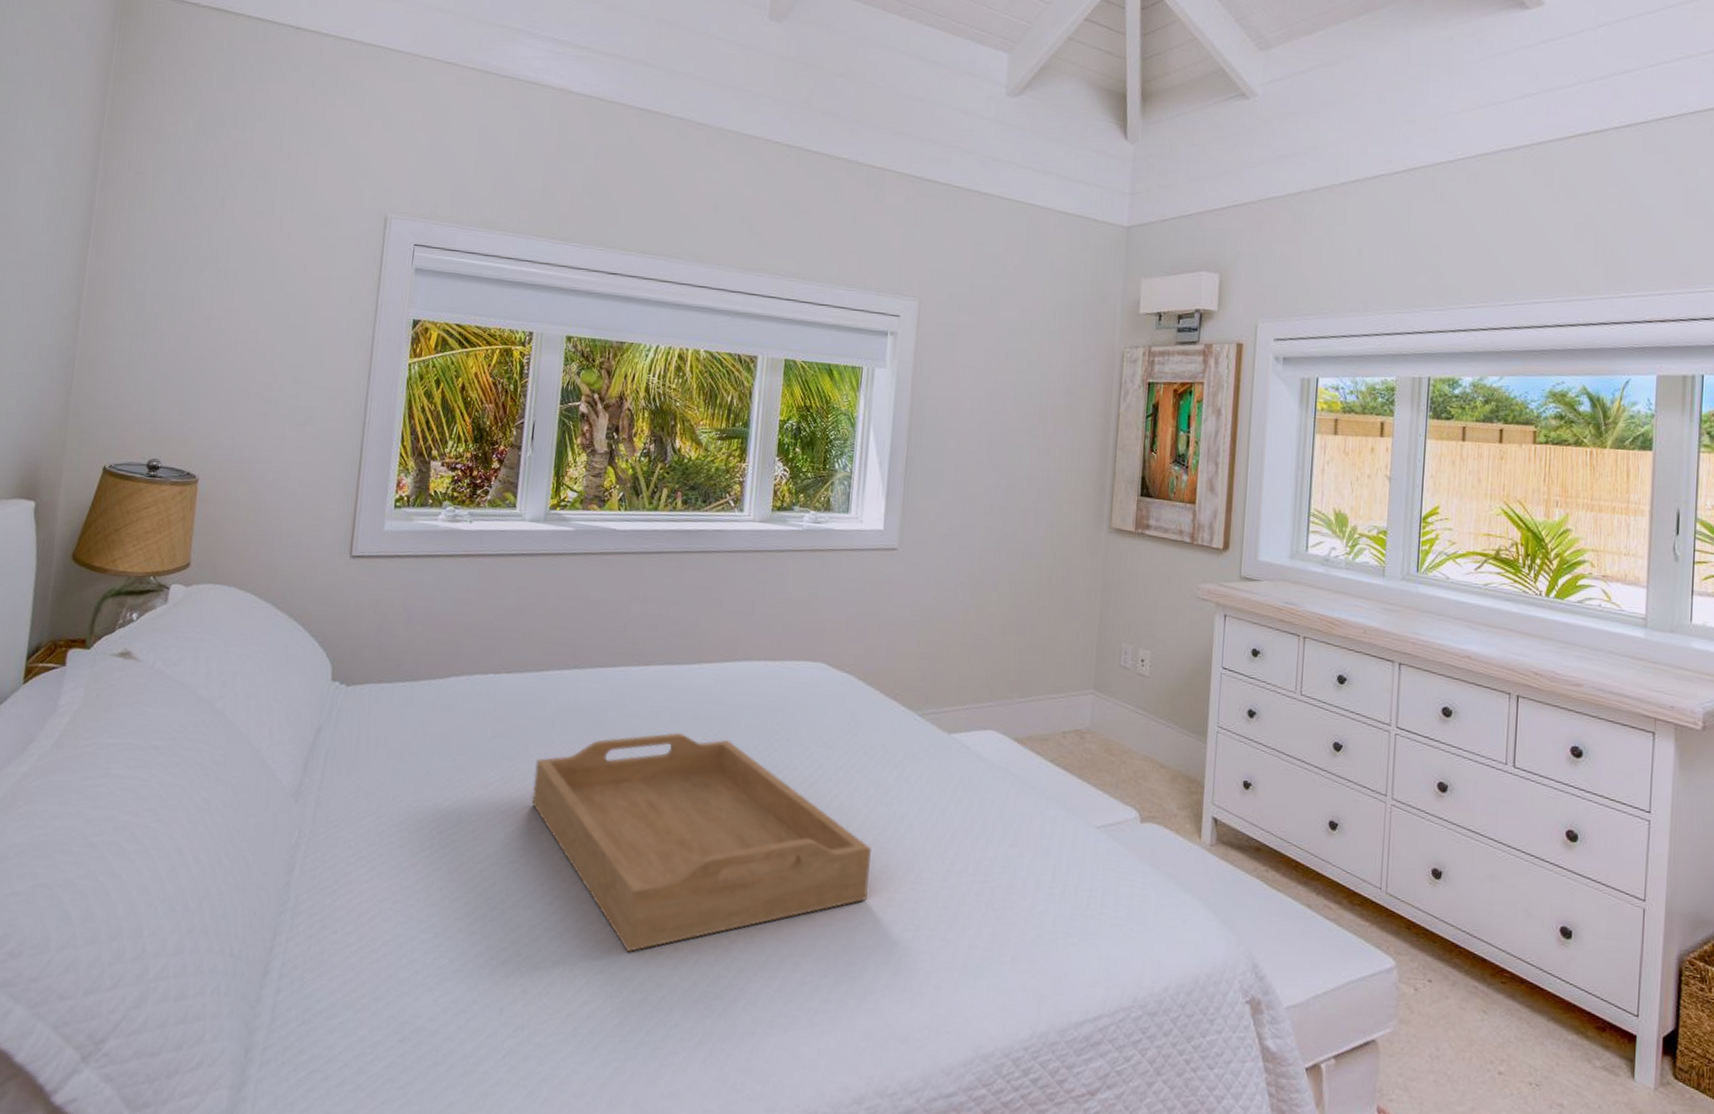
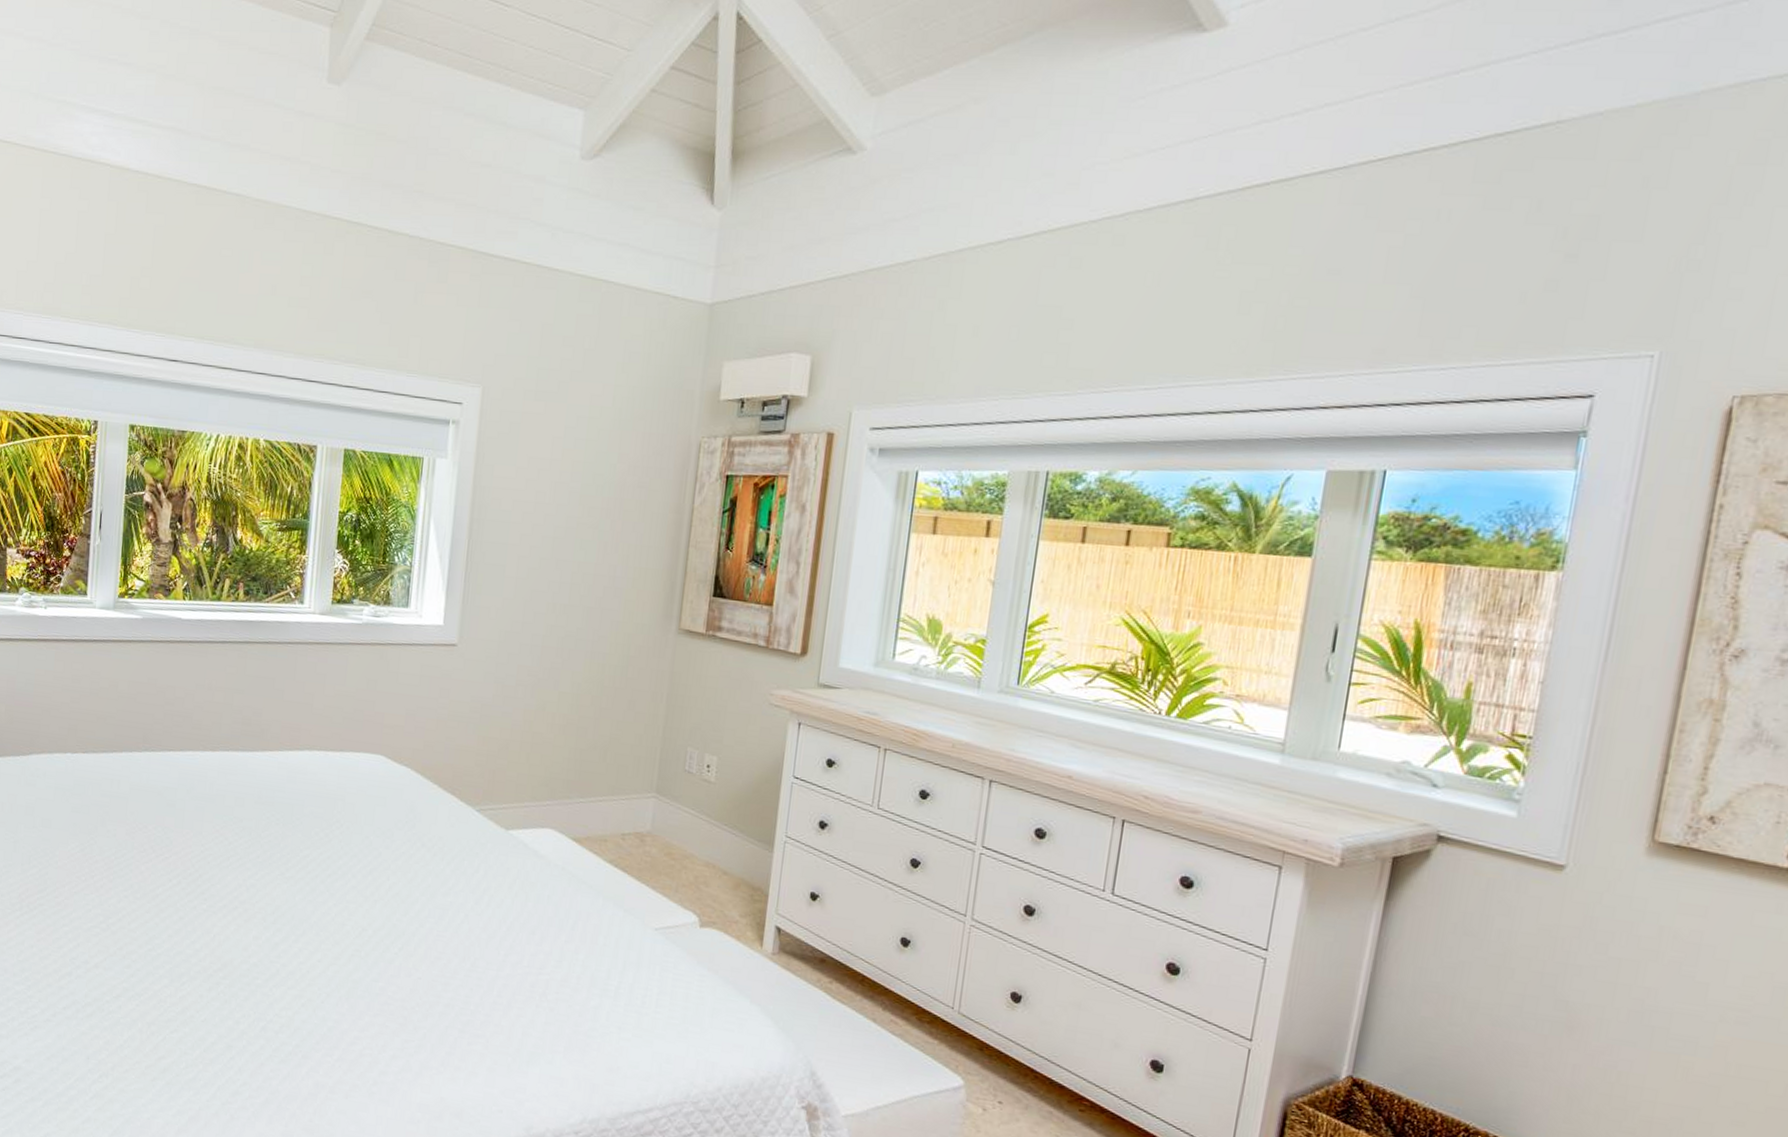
serving tray: present [532,732,871,952] -> none [109,815,428,1015]

